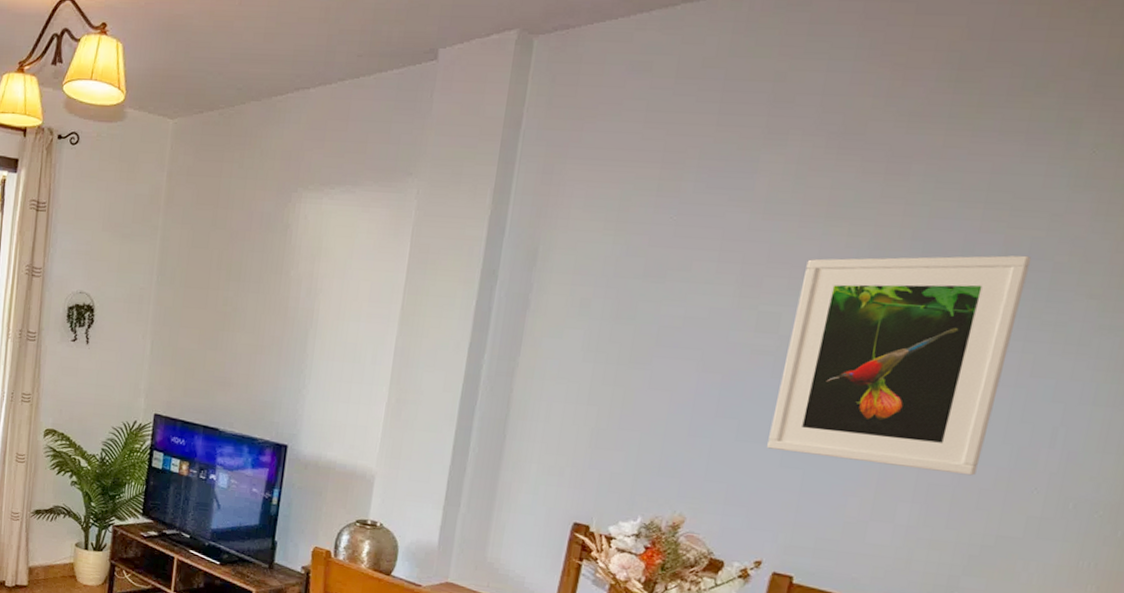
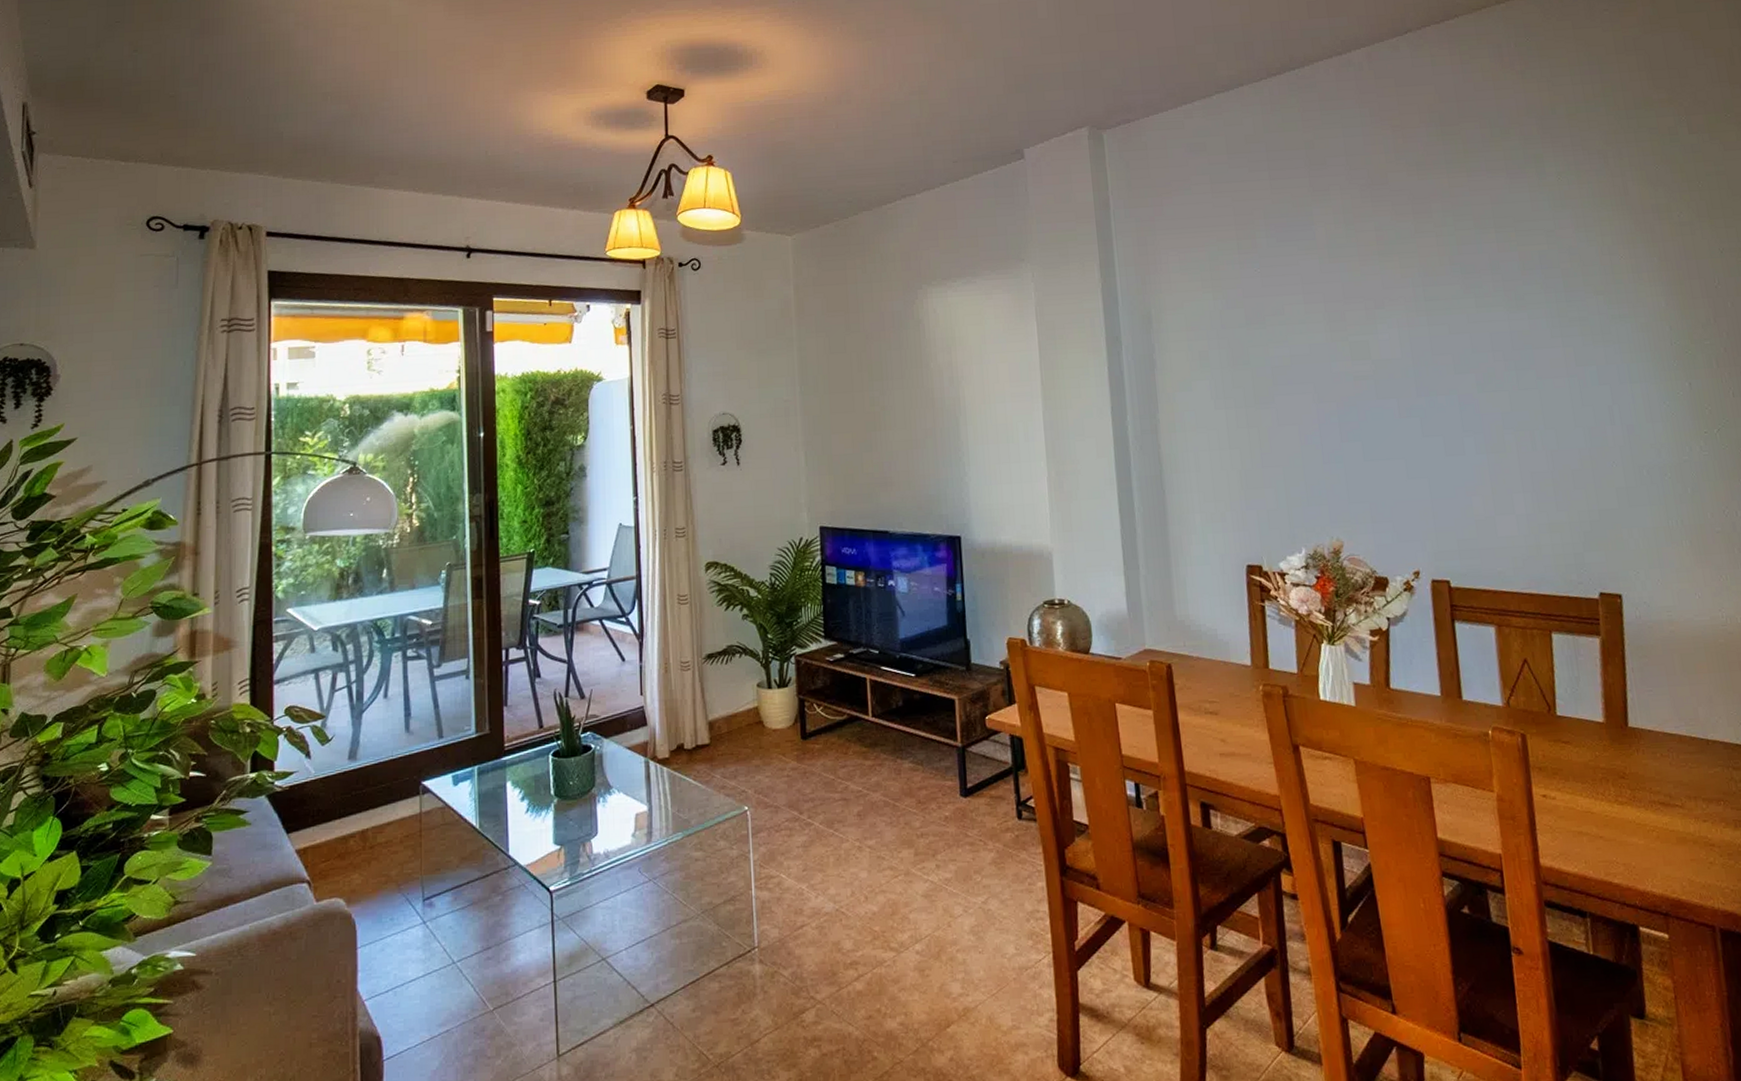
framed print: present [767,255,1032,476] -> none [1375,266,1564,464]

